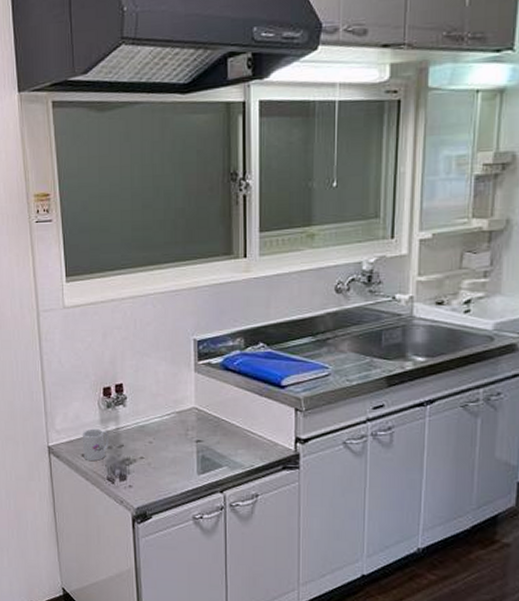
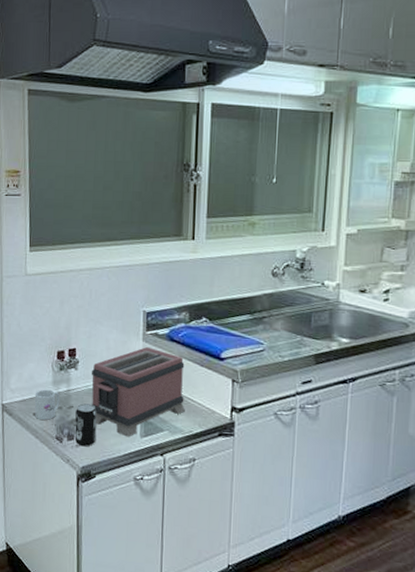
beverage can: none [126,441,150,487] -> present [74,403,97,447]
toaster: none [140,378,245,475] -> present [91,347,185,437]

